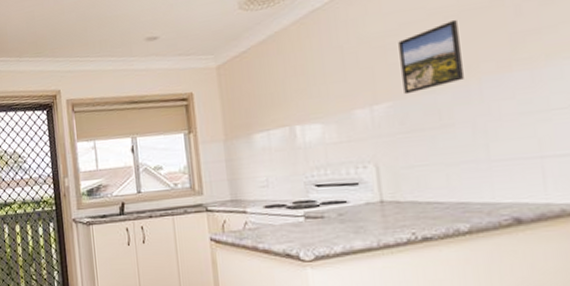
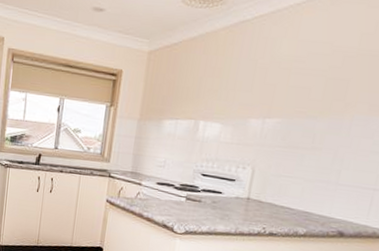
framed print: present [398,19,464,95] -> none [293,60,353,116]

